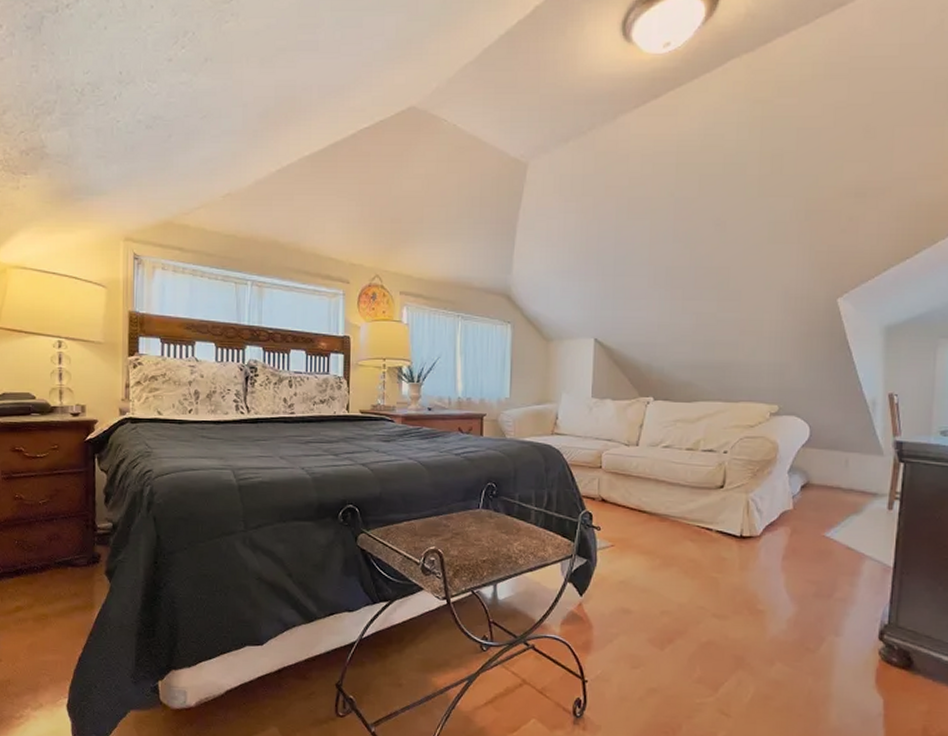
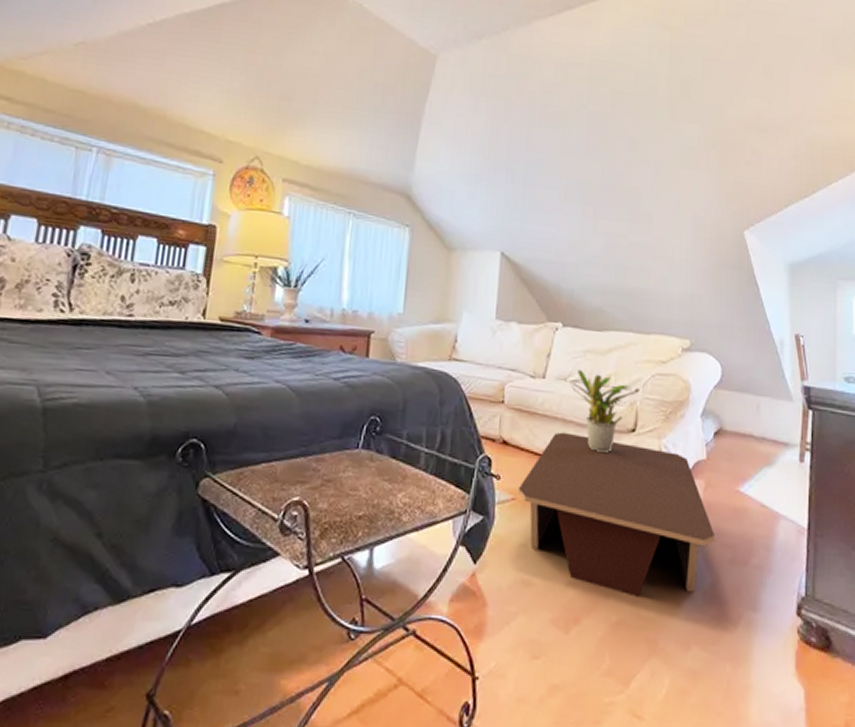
coffee table: none [616,490,801,623] -> present [517,432,716,597]
potted plant: none [655,436,726,506] -> present [563,369,638,452]

